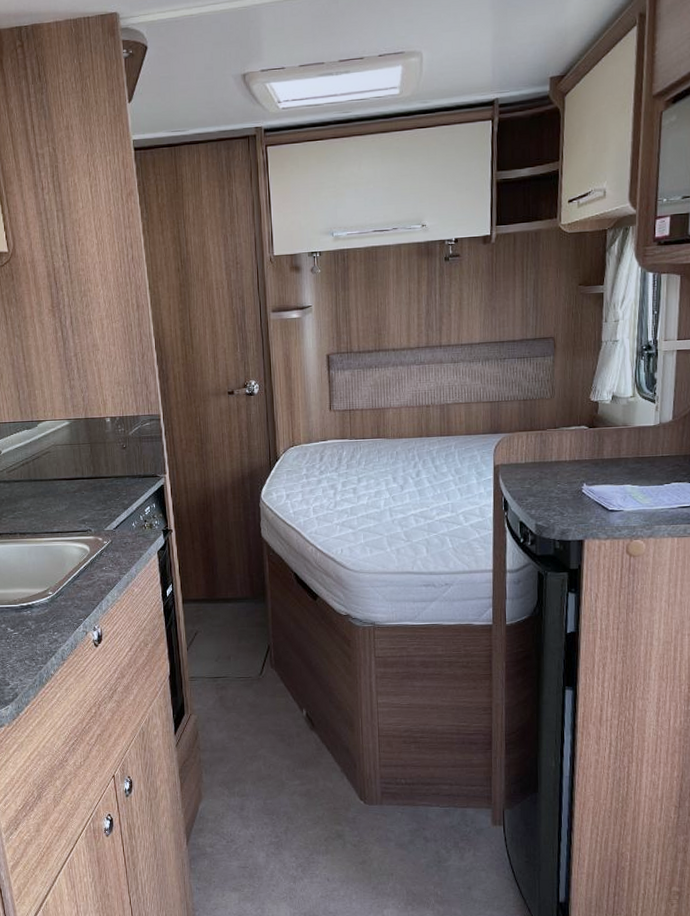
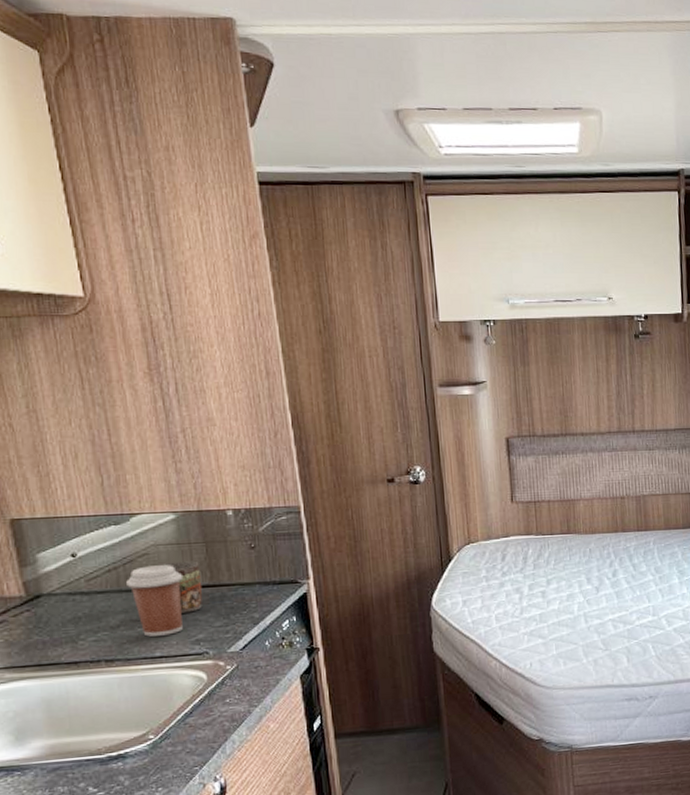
coffee cup: none [34,461,74,516] -> present [125,565,184,637]
mug: none [59,458,88,499] -> present [161,561,203,613]

